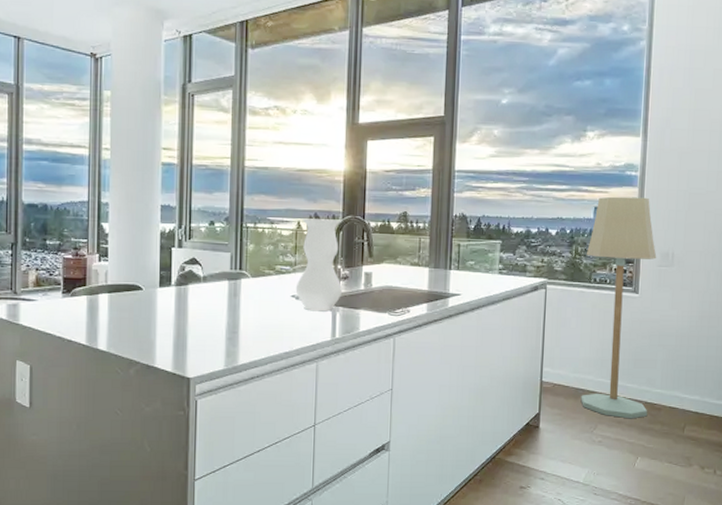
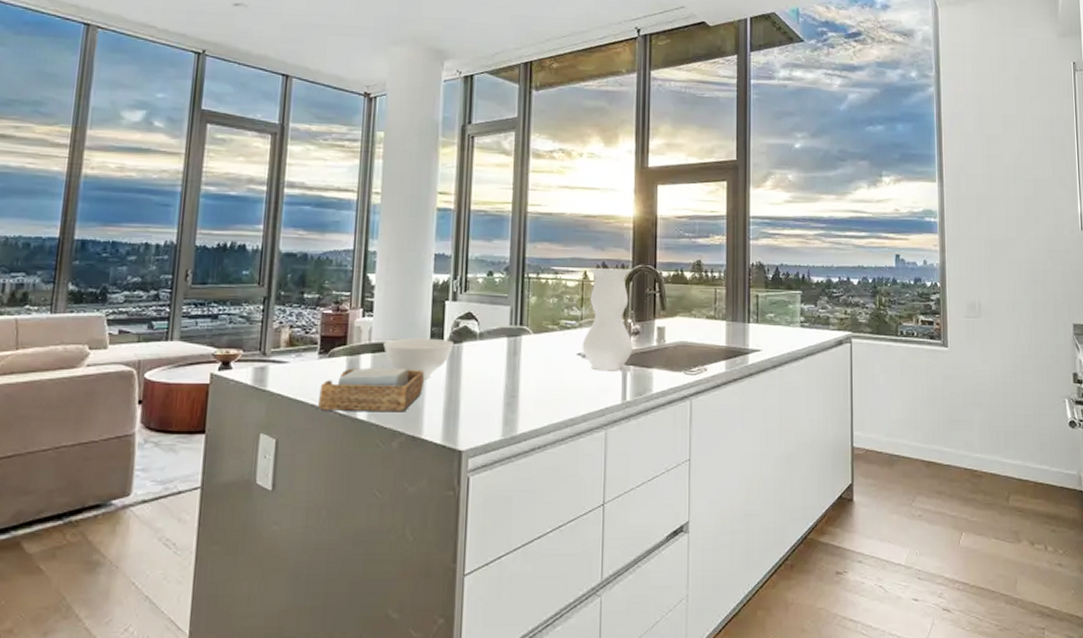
napkin holder: none [65,305,156,345] -> present [318,367,425,412]
bowl: none [118,280,181,317] -> present [383,338,455,380]
floor lamp: present [580,196,657,419] -> none [890,243,969,489]

